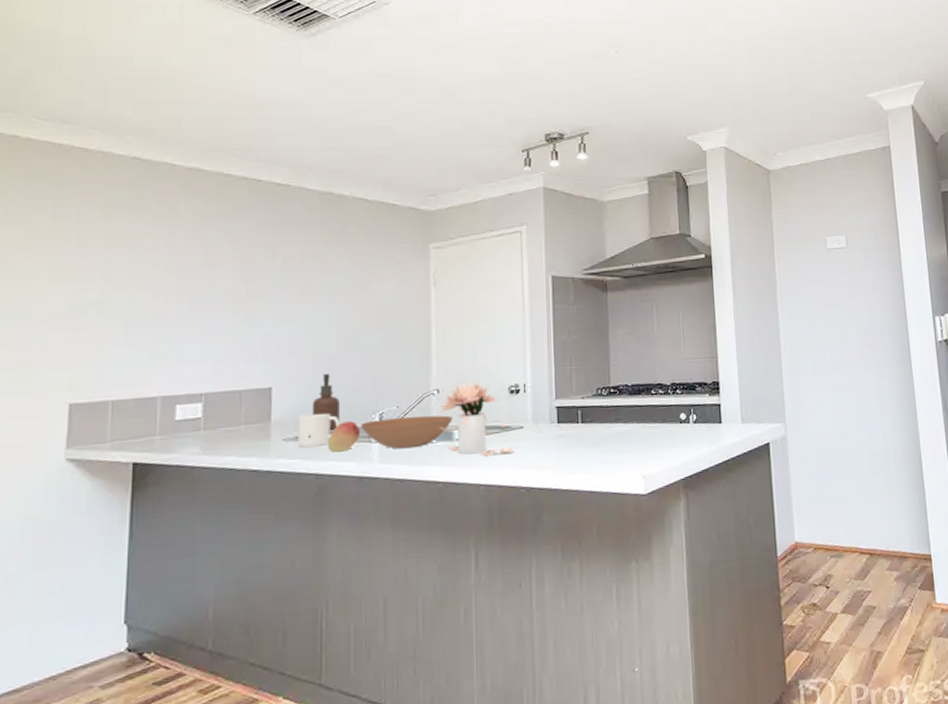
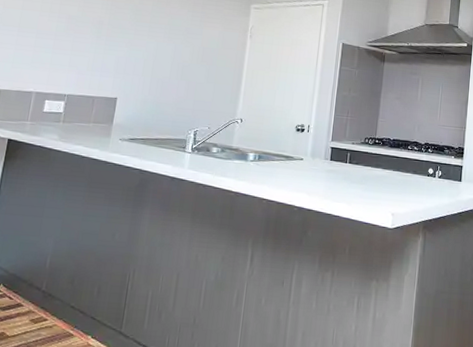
mug: present [296,413,339,448] -> none [130,123,164,149]
soap dispenser: present [312,373,339,432] -> none [144,93,166,139]
fruit: present [327,421,361,452] -> none [151,133,178,156]
bowl: present [361,415,453,449] -> none [179,135,250,162]
bouquet: present [440,381,516,456] -> none [239,116,295,179]

